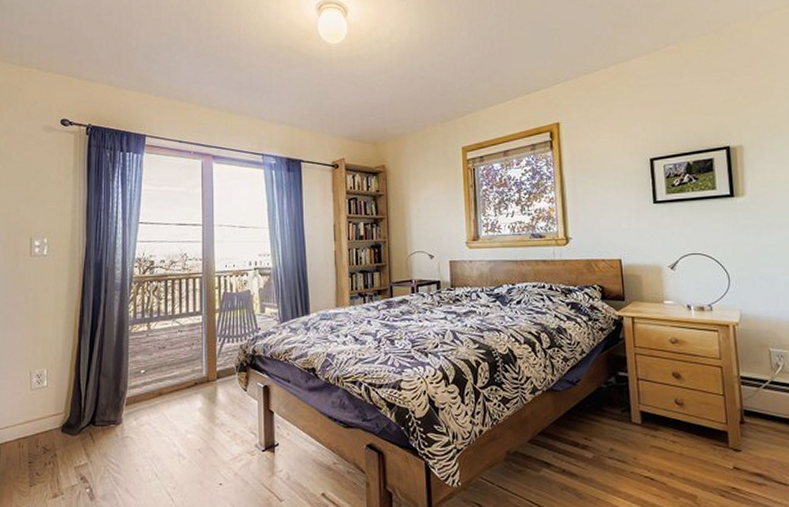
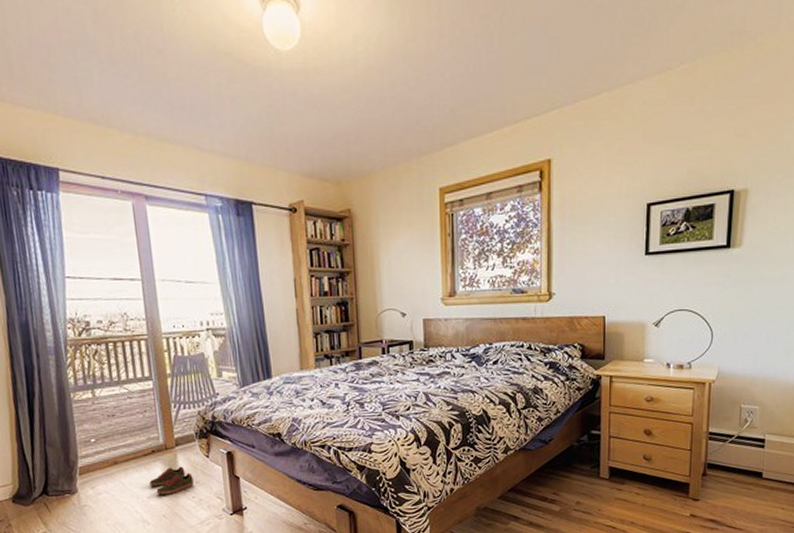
shoe: none [189,399,230,429] -> present [149,466,194,496]

